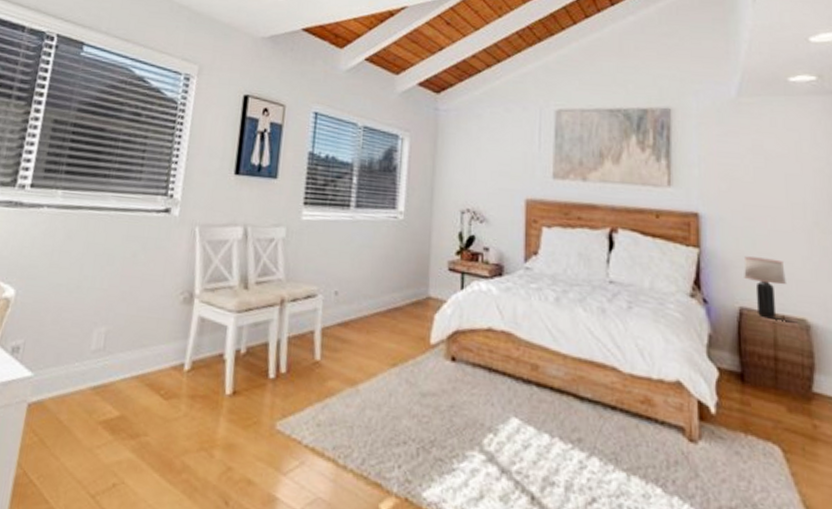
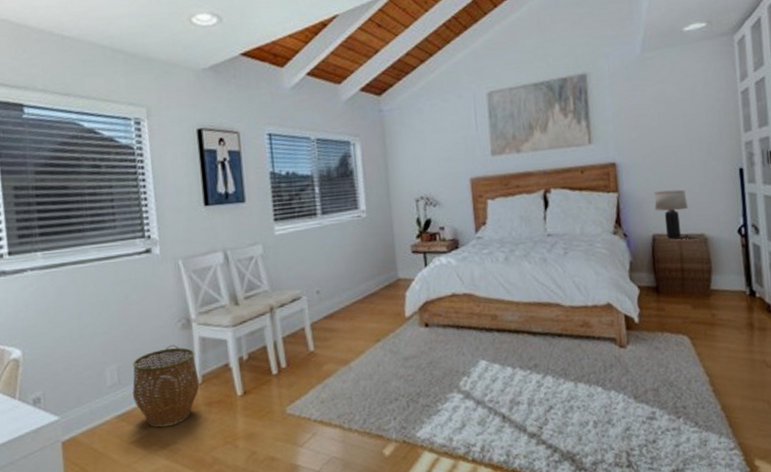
basket: none [113,318,191,414] -> present [132,345,200,428]

